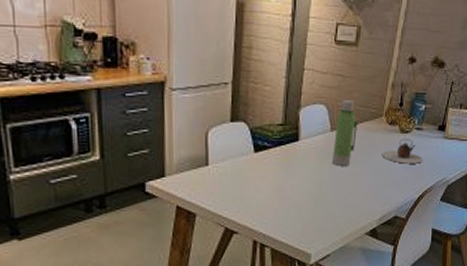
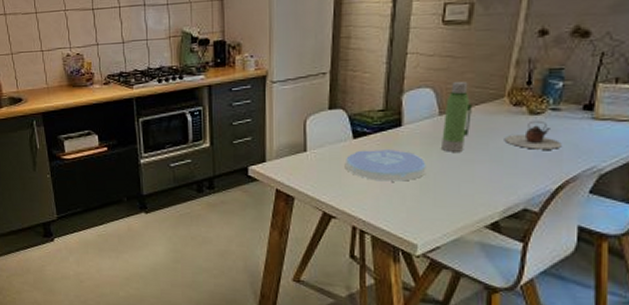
plate: none [246,164,319,195] -> present [344,149,426,182]

